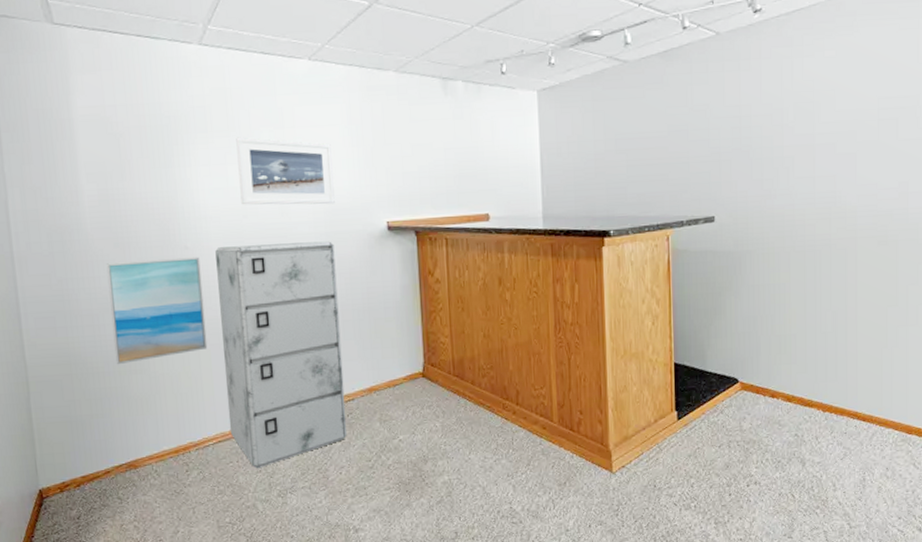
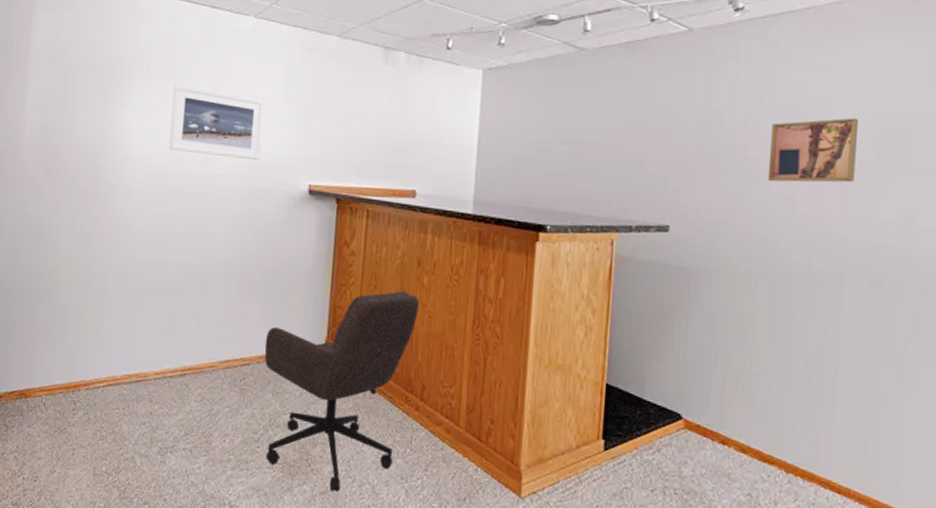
wall art: present [106,257,208,365] -> none [27,190,121,291]
filing cabinet: present [215,241,348,469] -> none [121,189,253,421]
office chair: none [366,308,505,499] -> present [264,290,419,492]
wall art: none [791,101,862,166] -> present [767,118,859,183]

